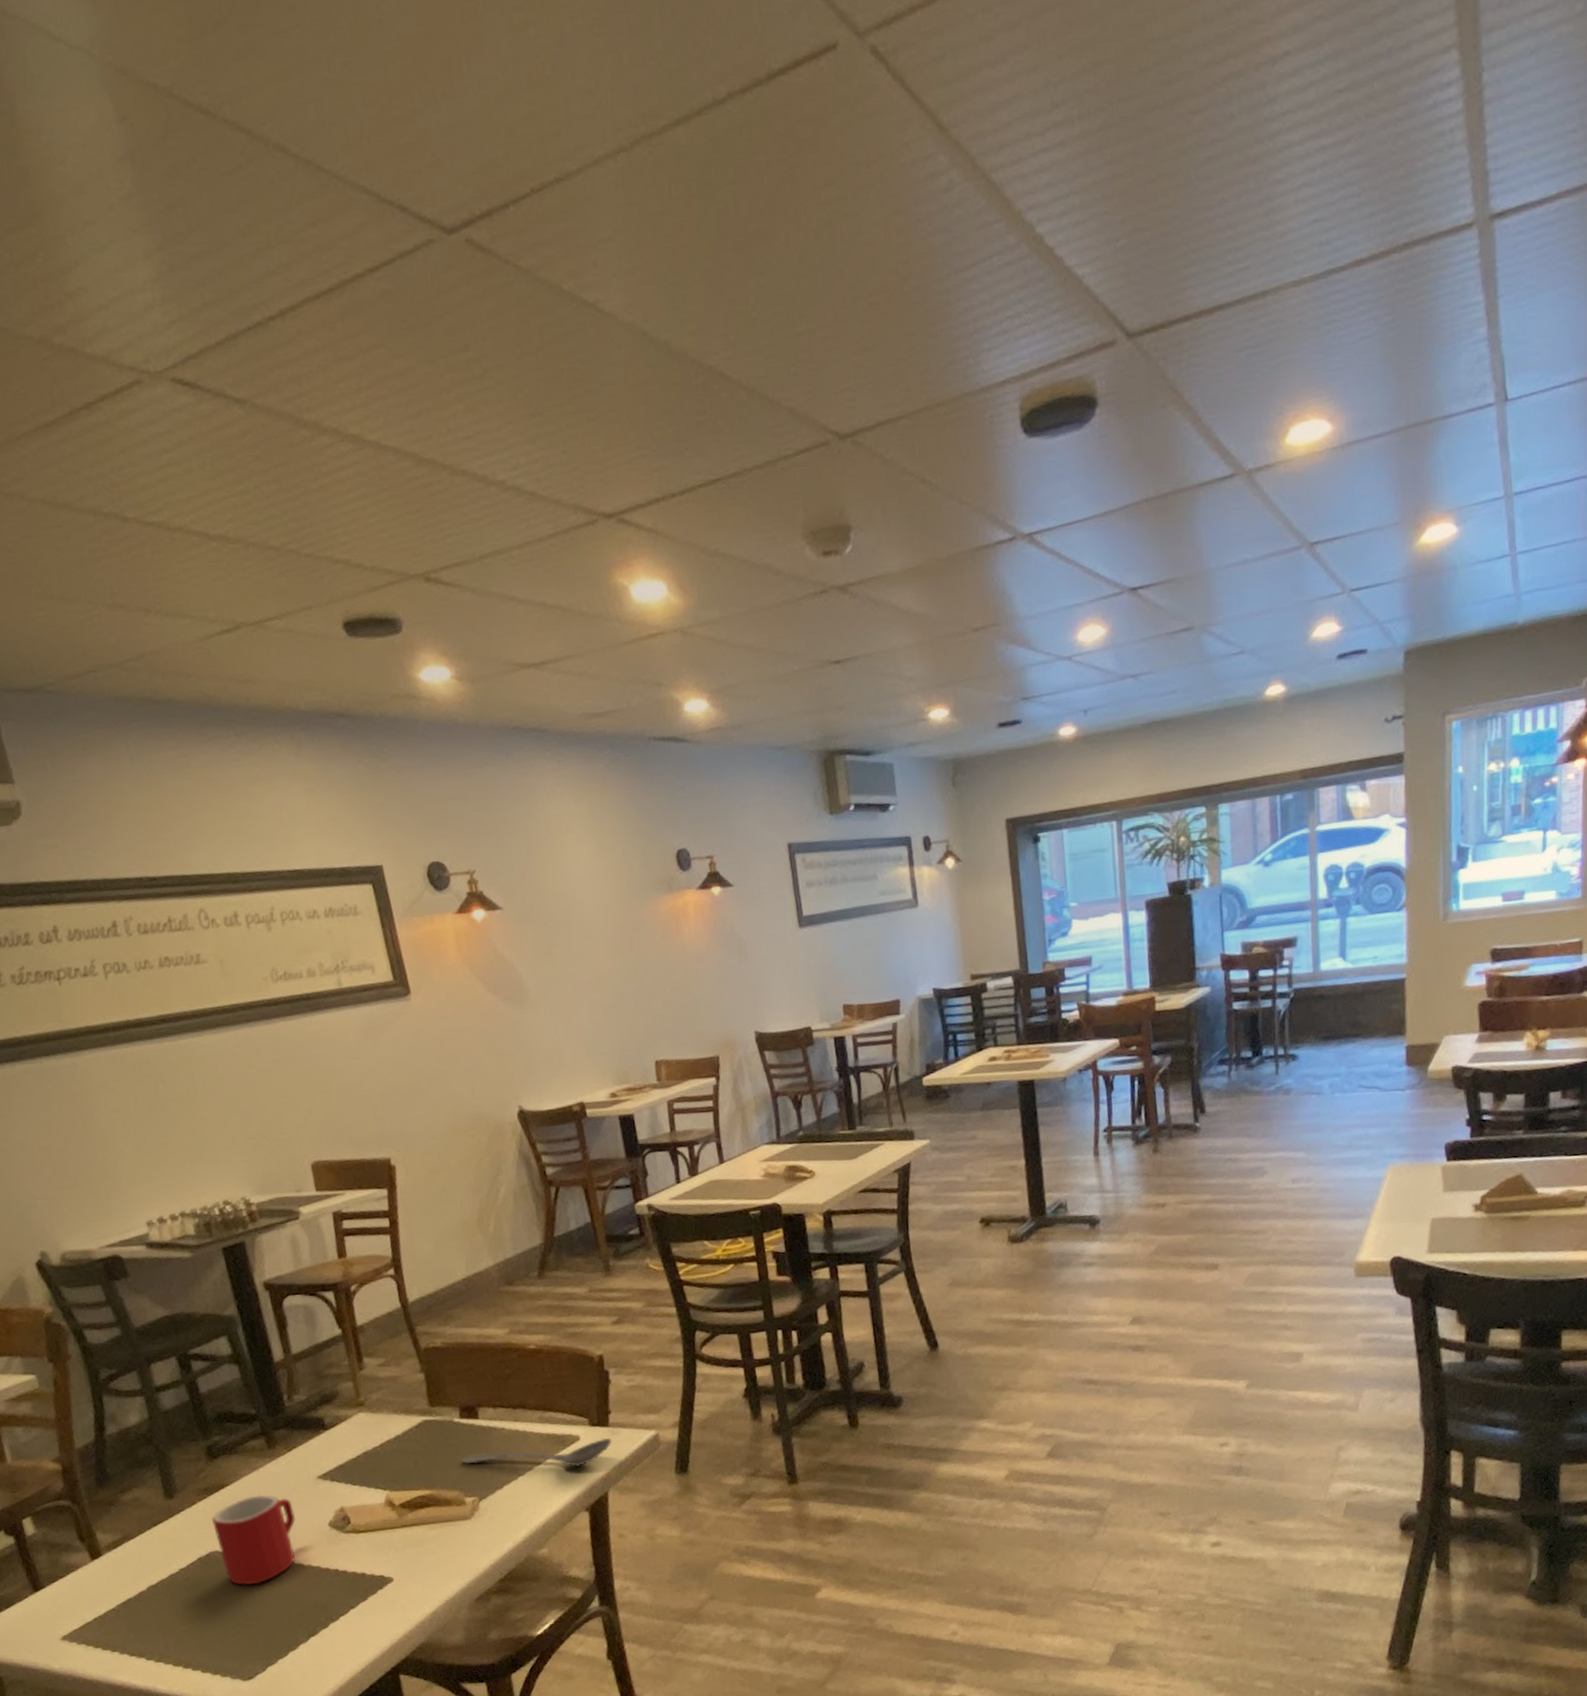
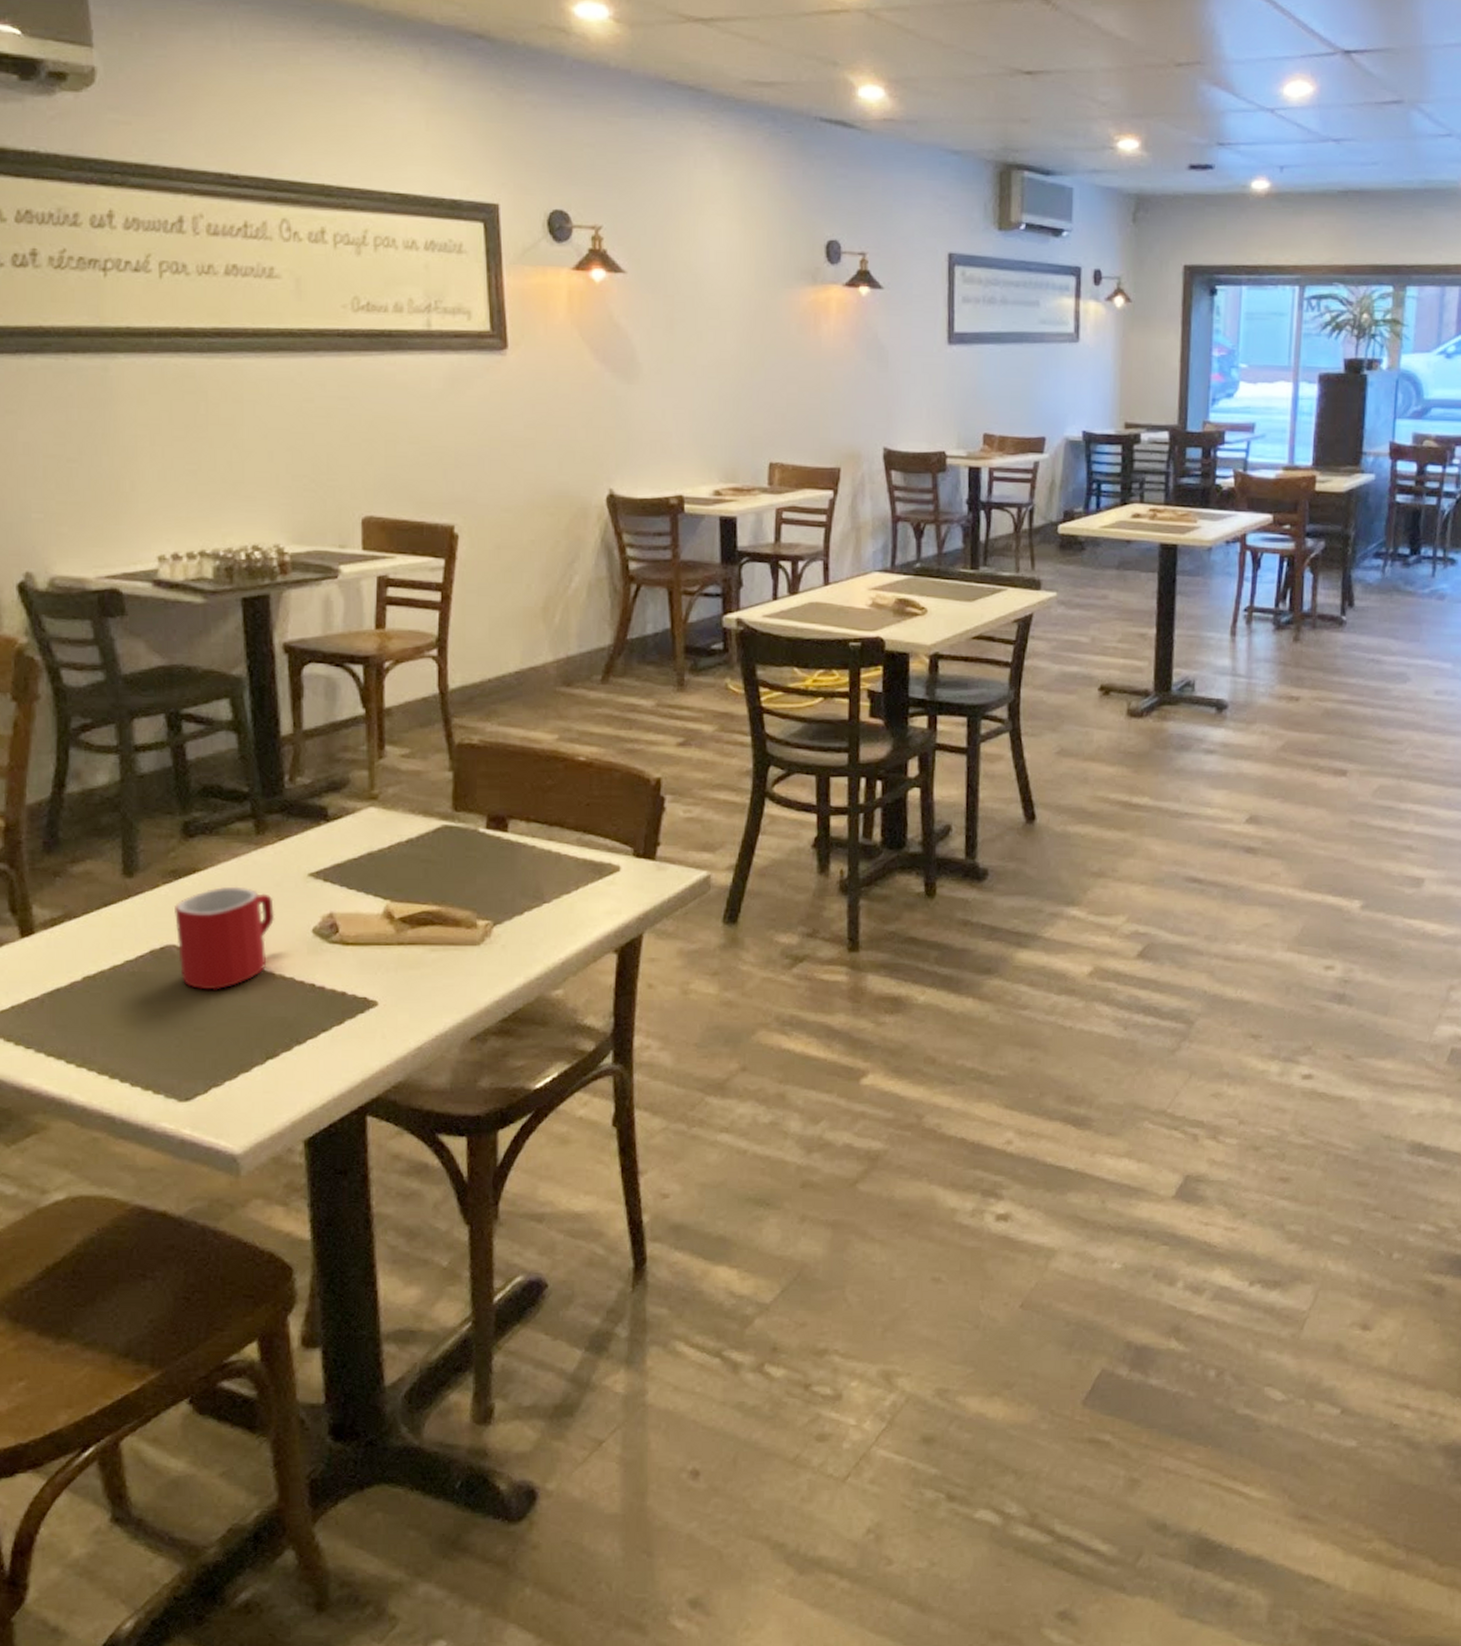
stirrer: present [462,1438,612,1467] -> none [481,872,657,901]

